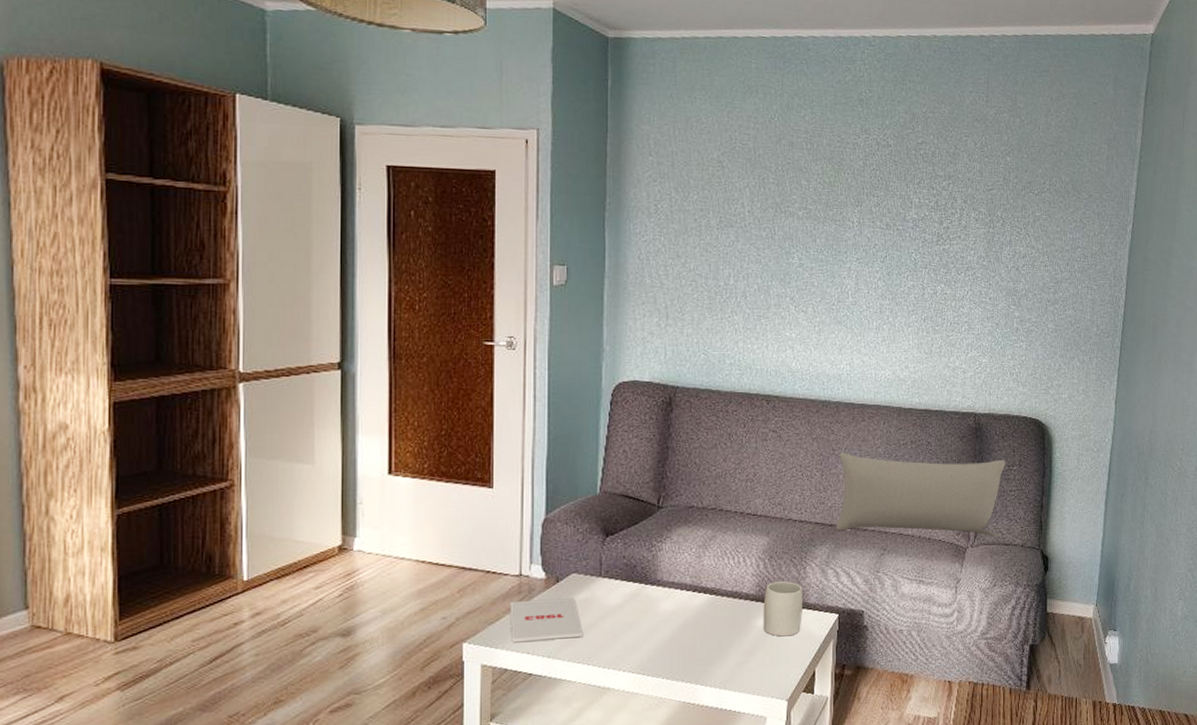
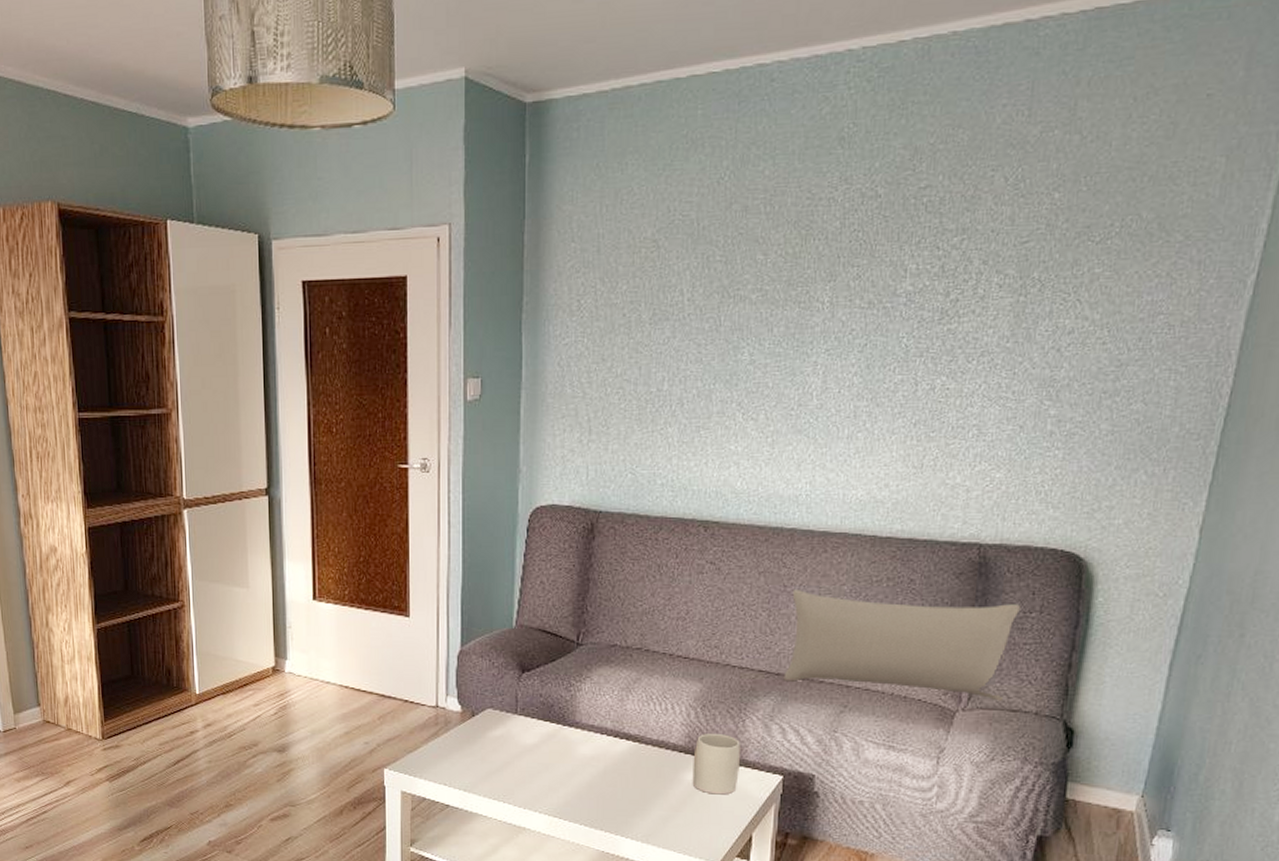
magazine: present [510,598,584,643] -> none [427,732,499,775]

